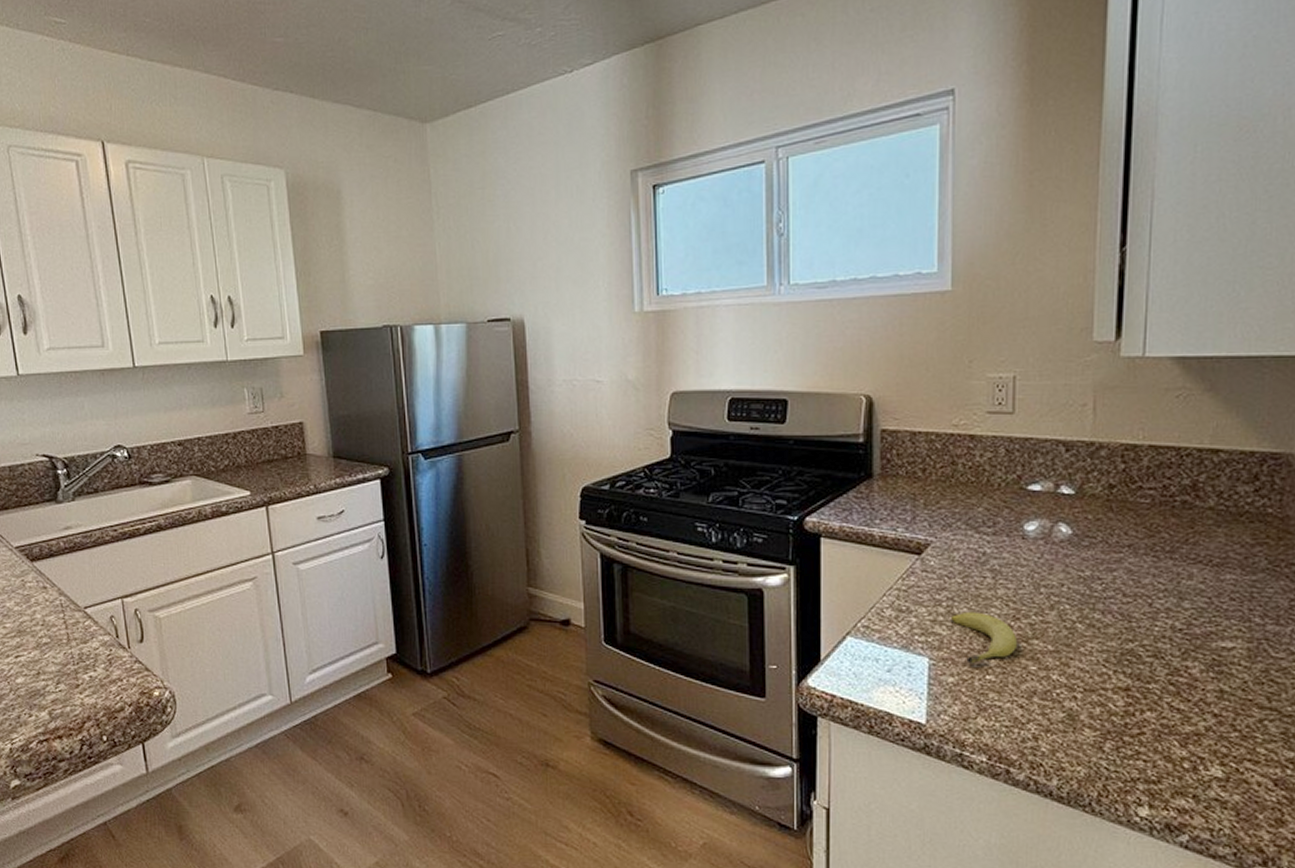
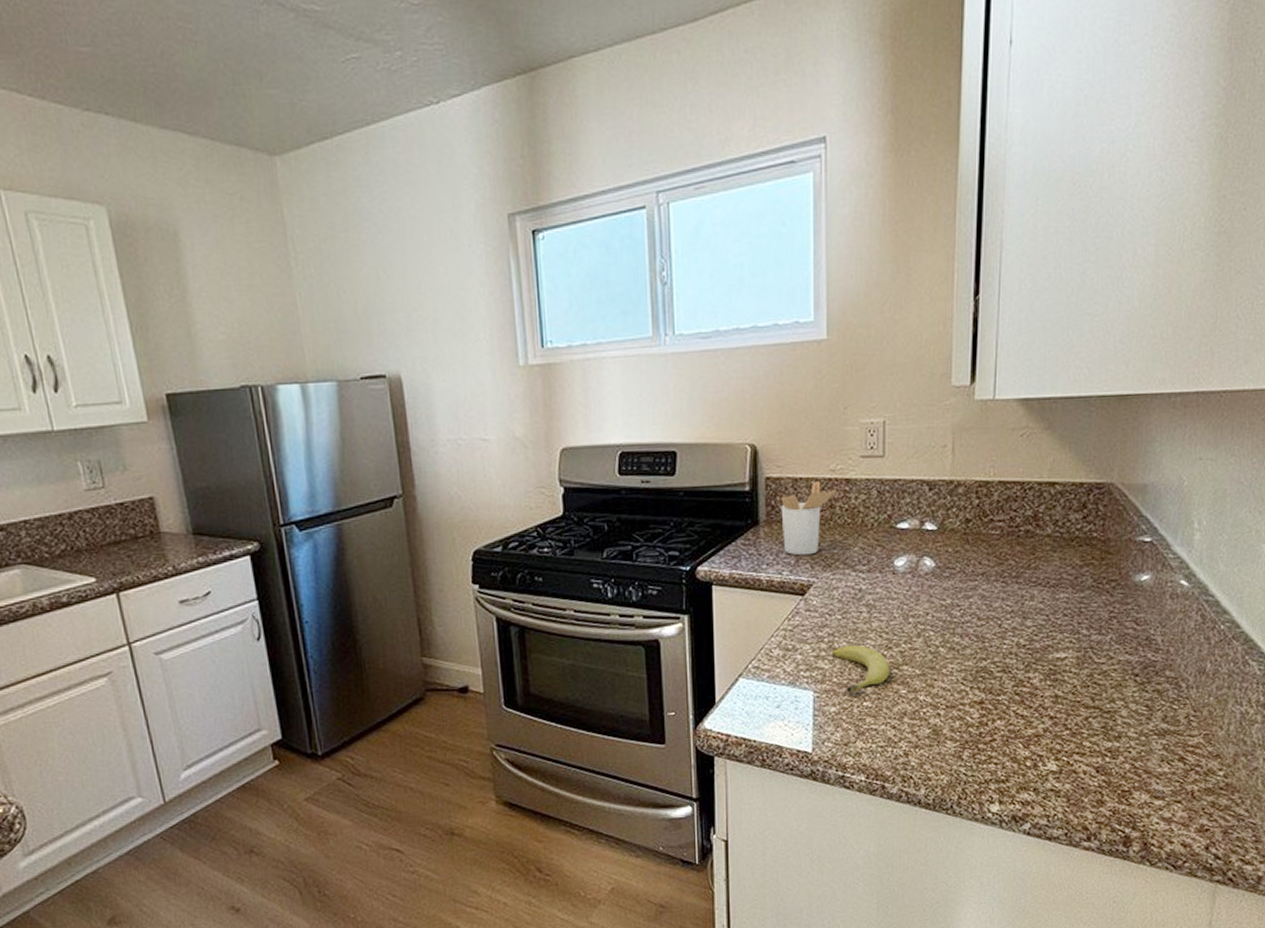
utensil holder: none [897,436,959,513] -> present [781,481,837,556]

